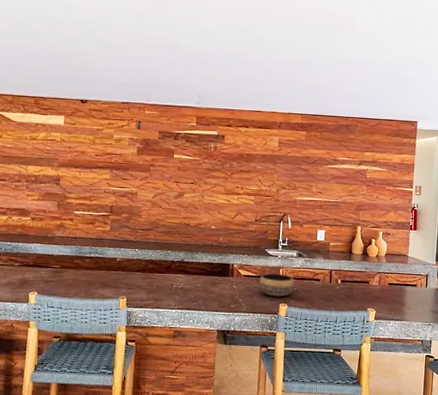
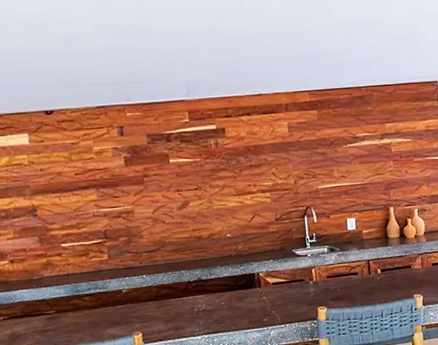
bowl: present [258,273,295,297] -> none [290,274,331,301]

